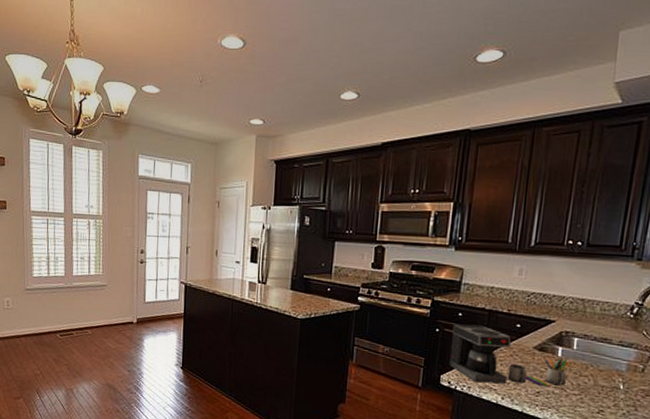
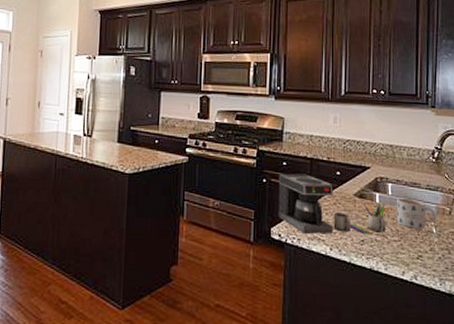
mug: none [579,352,627,385] -> present [396,198,437,229]

